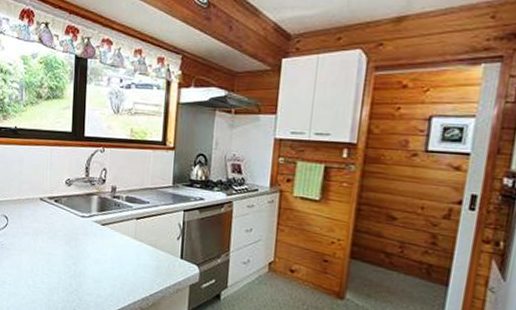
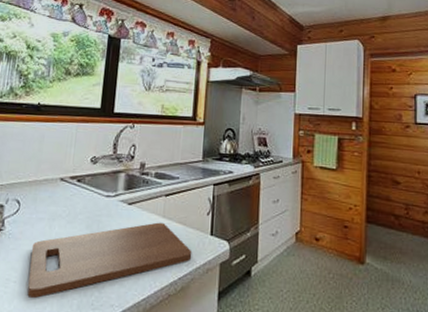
cutting board: none [20,243,163,299] -> present [27,222,192,298]

